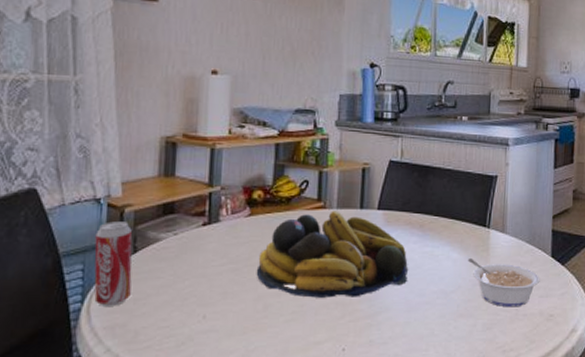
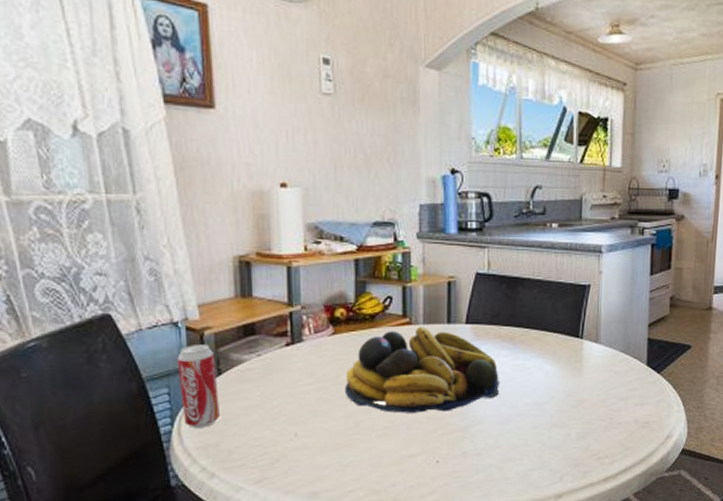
legume: present [467,257,540,308] -> none [560,368,635,417]

